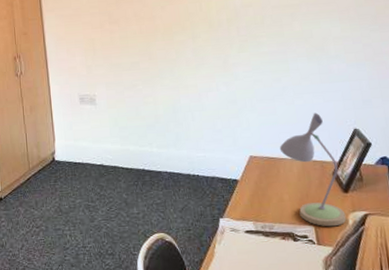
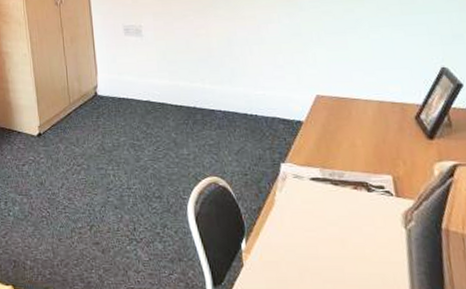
desk lamp: present [279,113,347,227] -> none [351,48,431,178]

